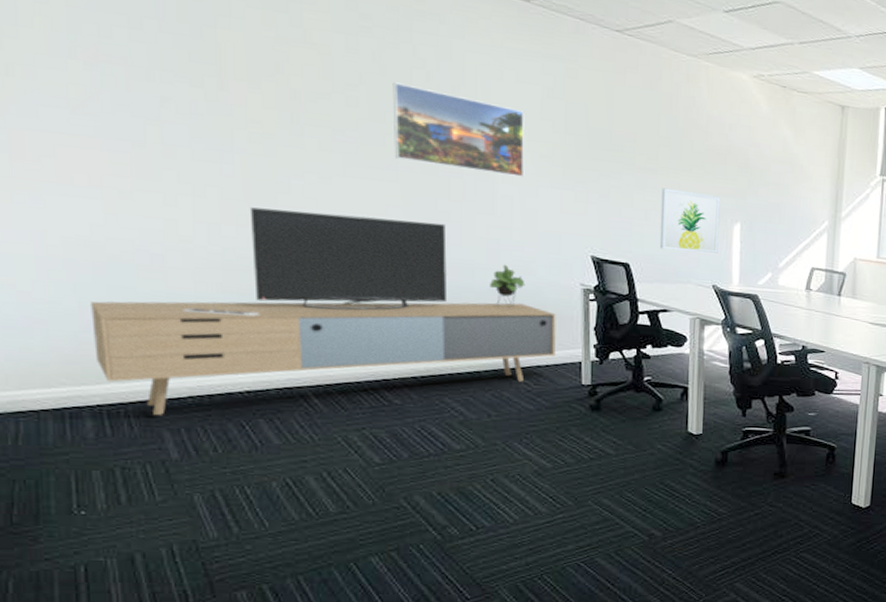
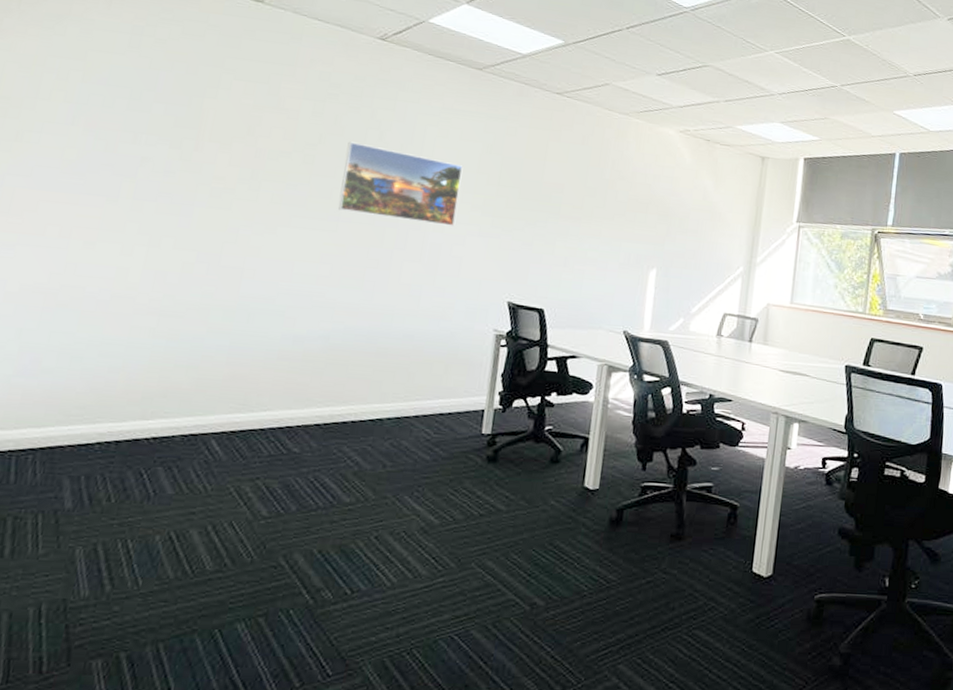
media console: present [91,207,556,415] -> none [20,256,466,462]
wall art: present [659,188,721,253] -> none [575,235,639,299]

